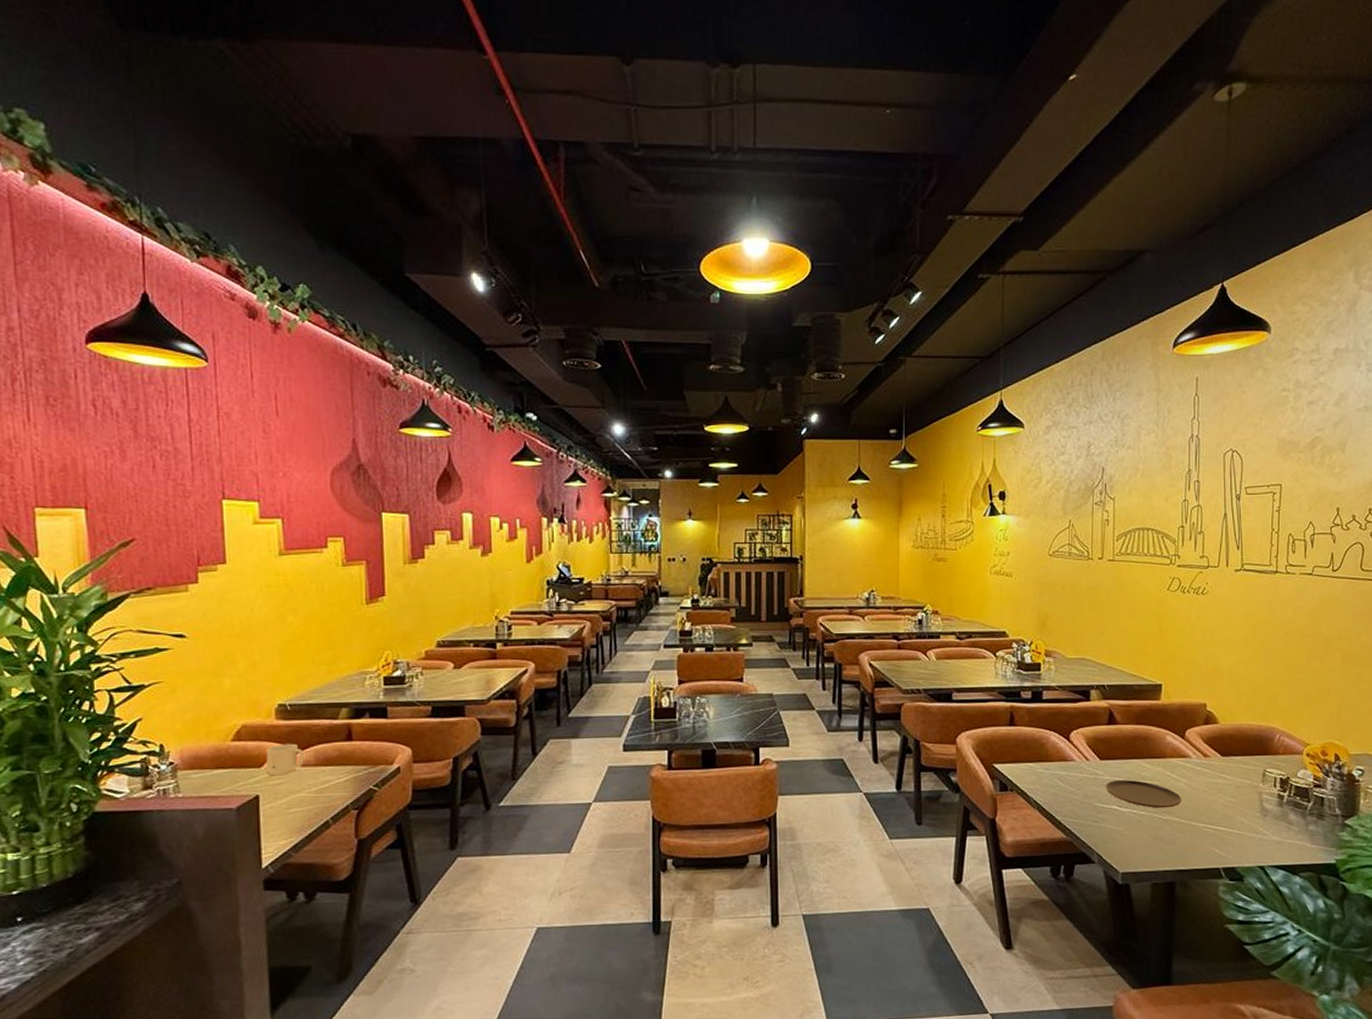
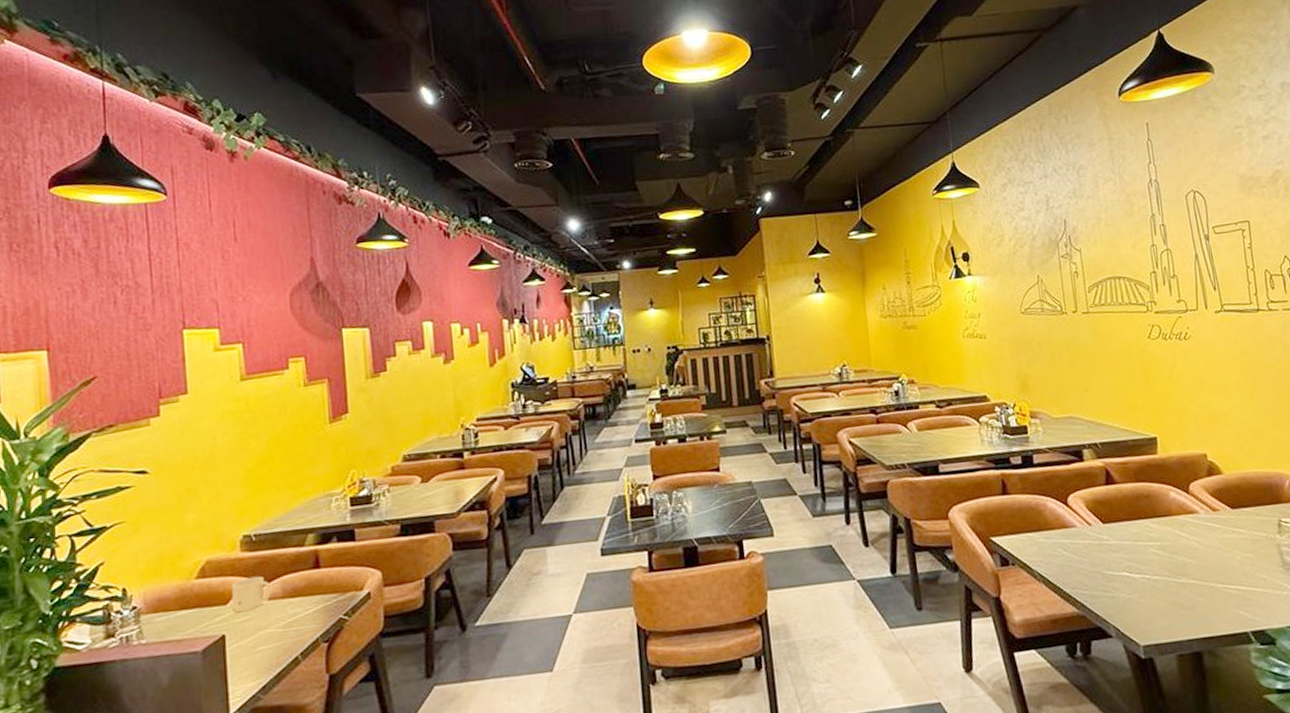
plate: present [1106,780,1182,809] -> none [1113,542,1196,571]

